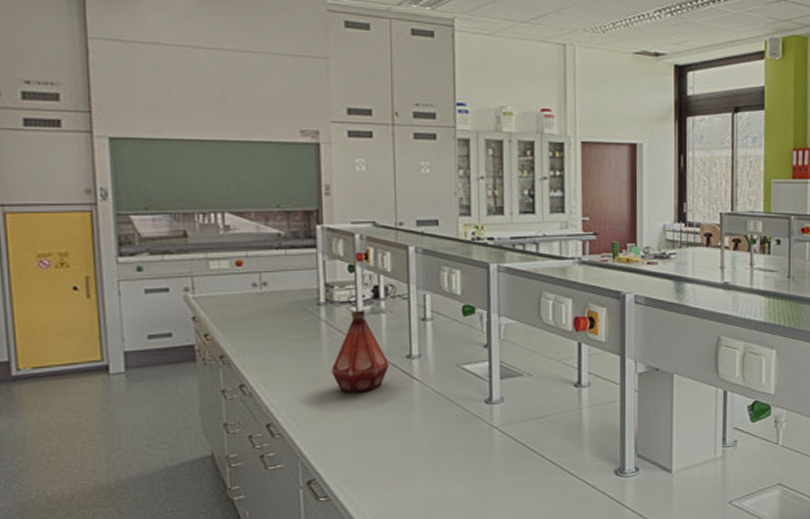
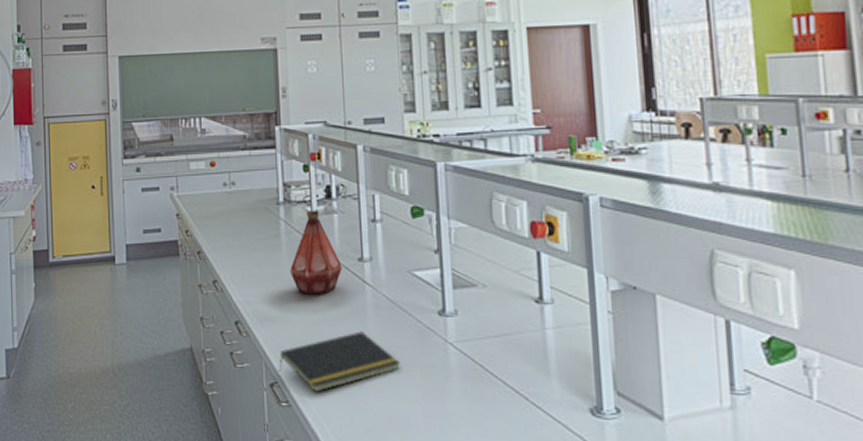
notepad: none [317,423,446,485] -> present [279,331,401,393]

